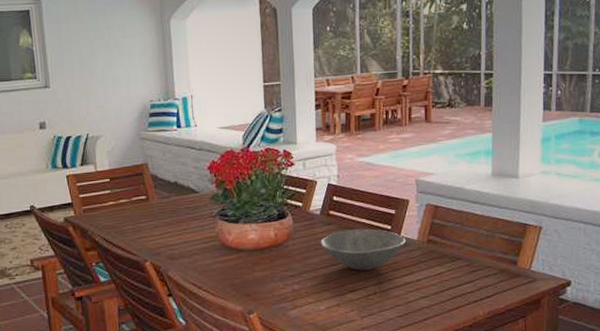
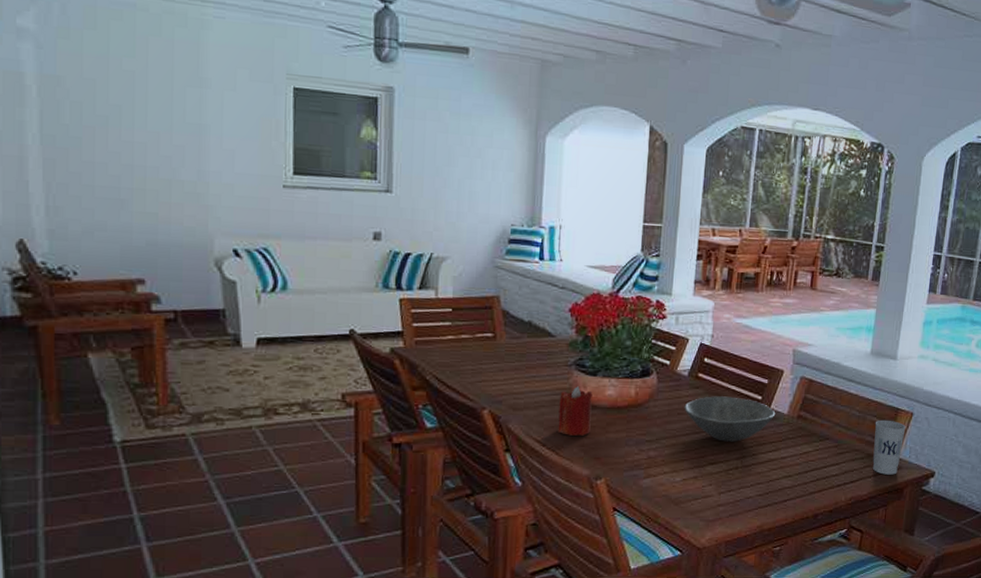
candle: none [209,234,239,278] -> present [558,386,593,436]
cup: none [505,235,536,288] -> present [872,419,906,475]

